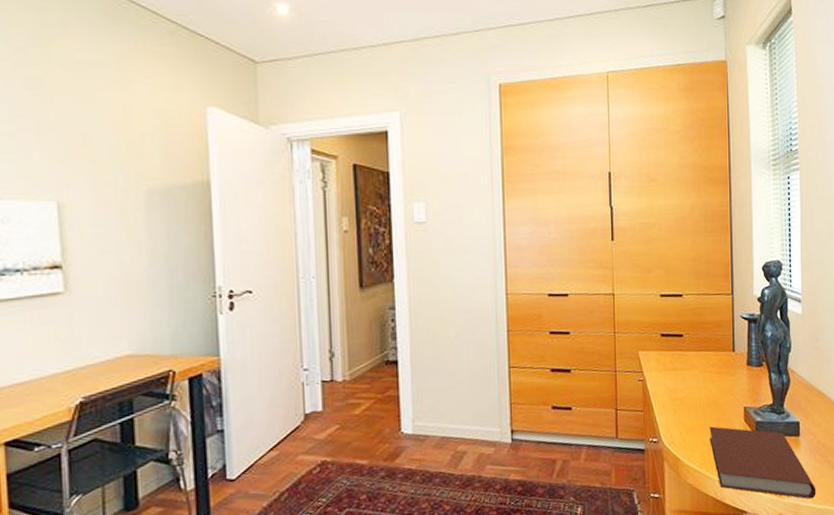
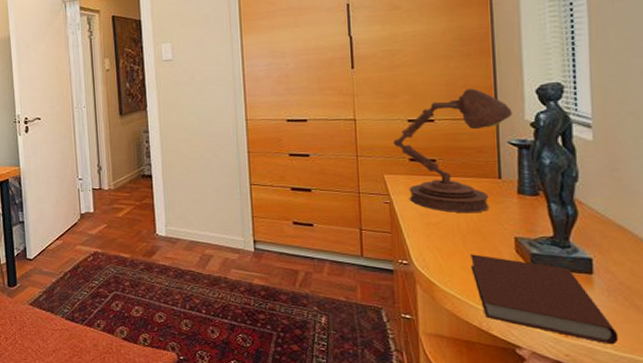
desk lamp: none [647,264,744,387] -> present [393,88,512,214]

